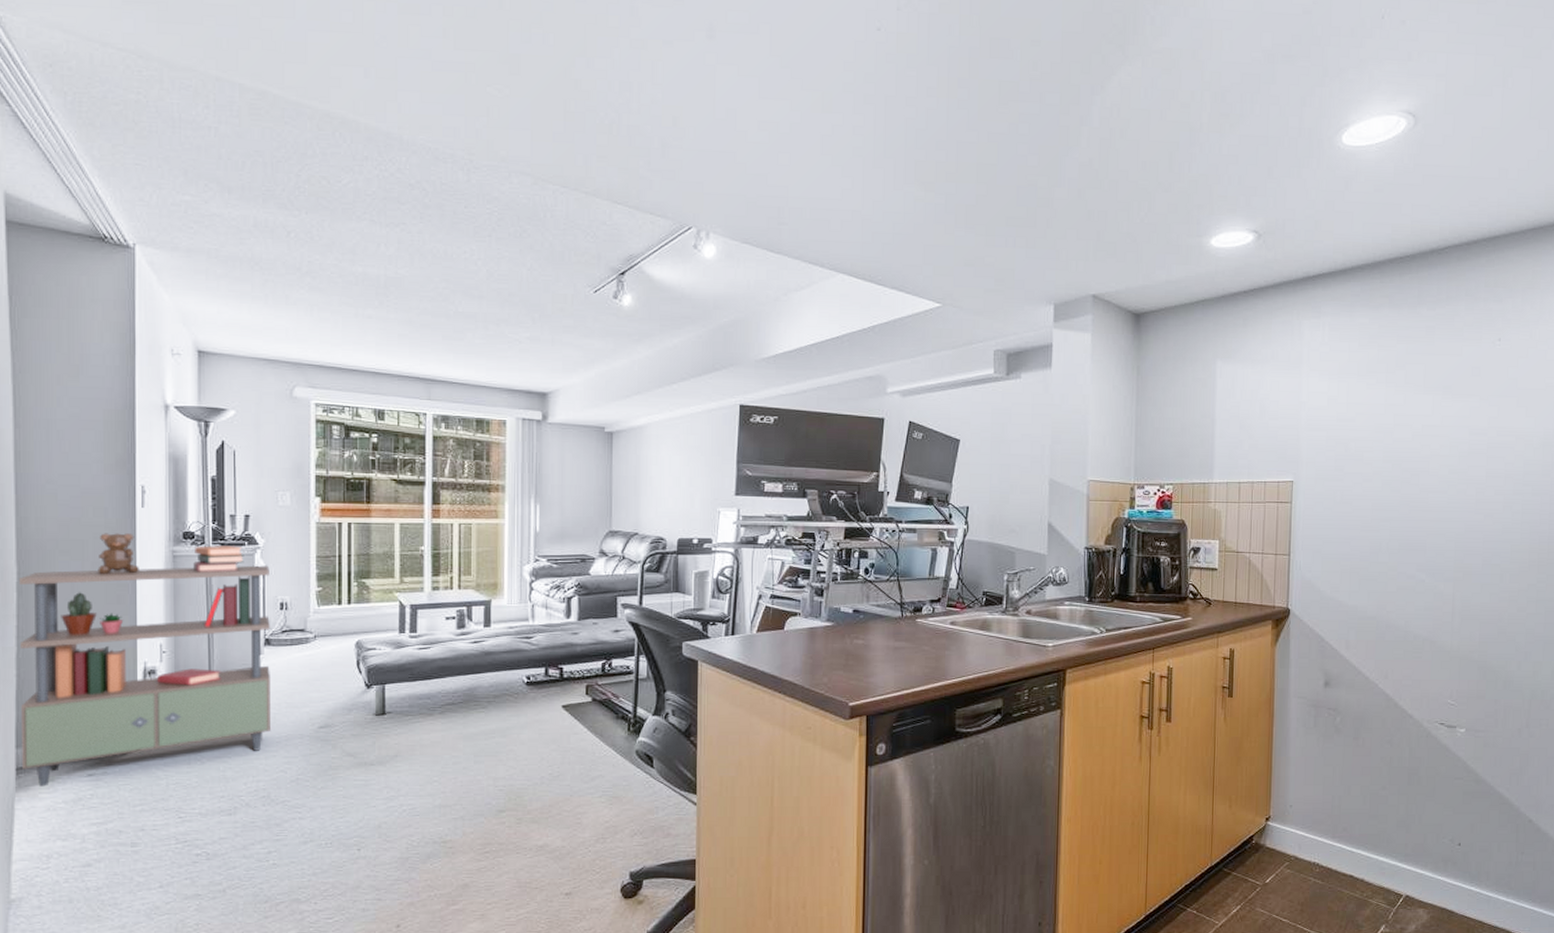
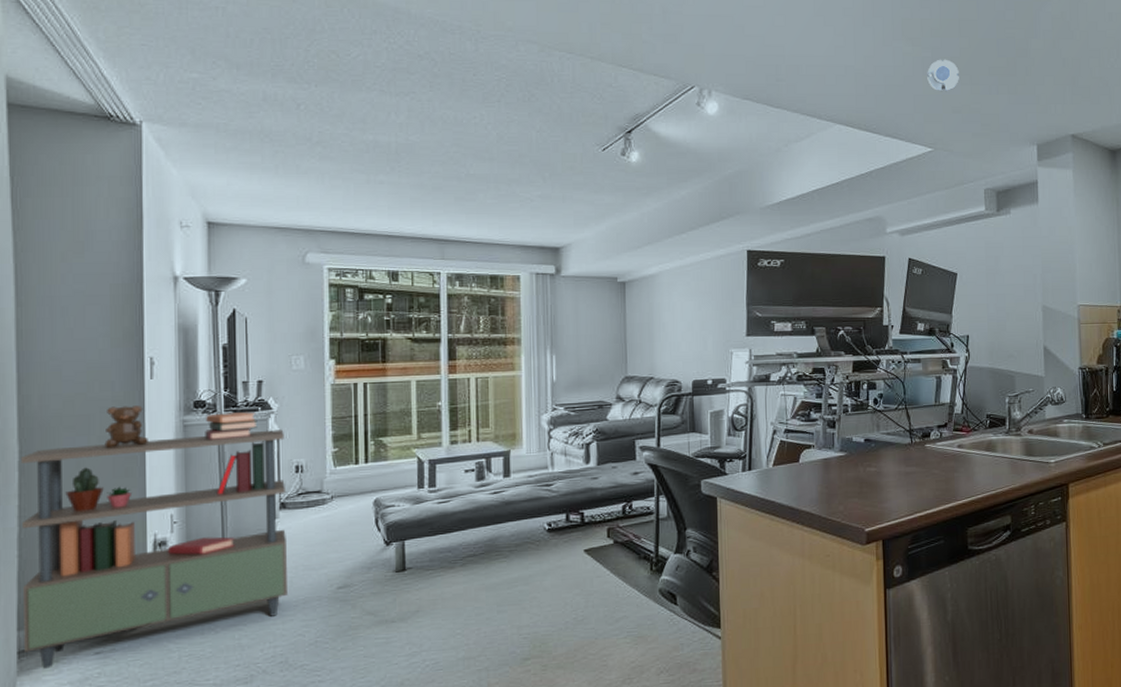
smoke detector: none [939,206,974,243] -> present [927,59,959,92]

